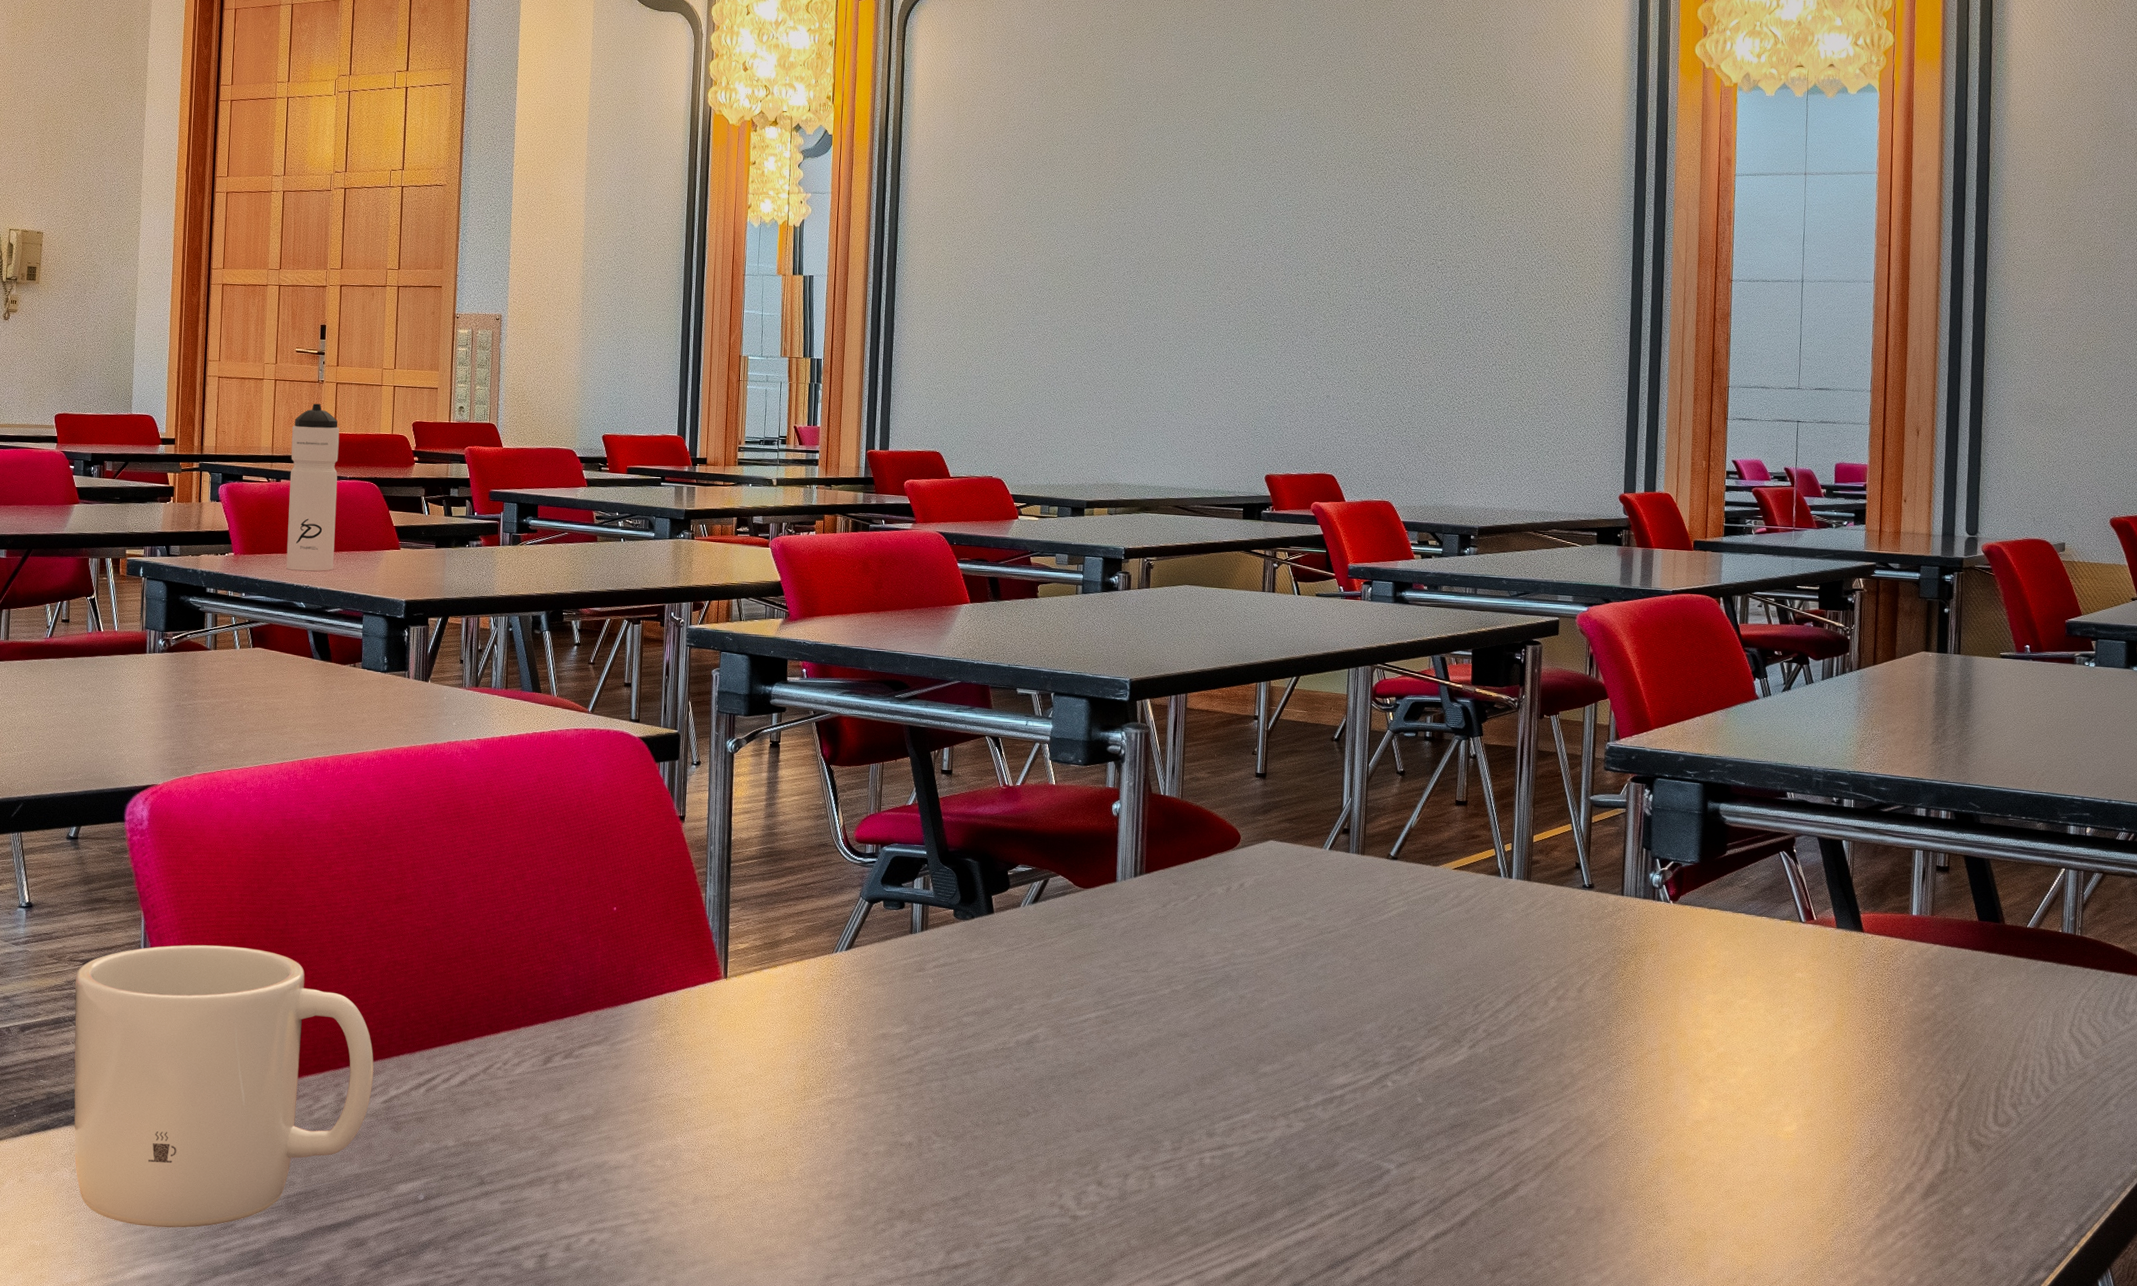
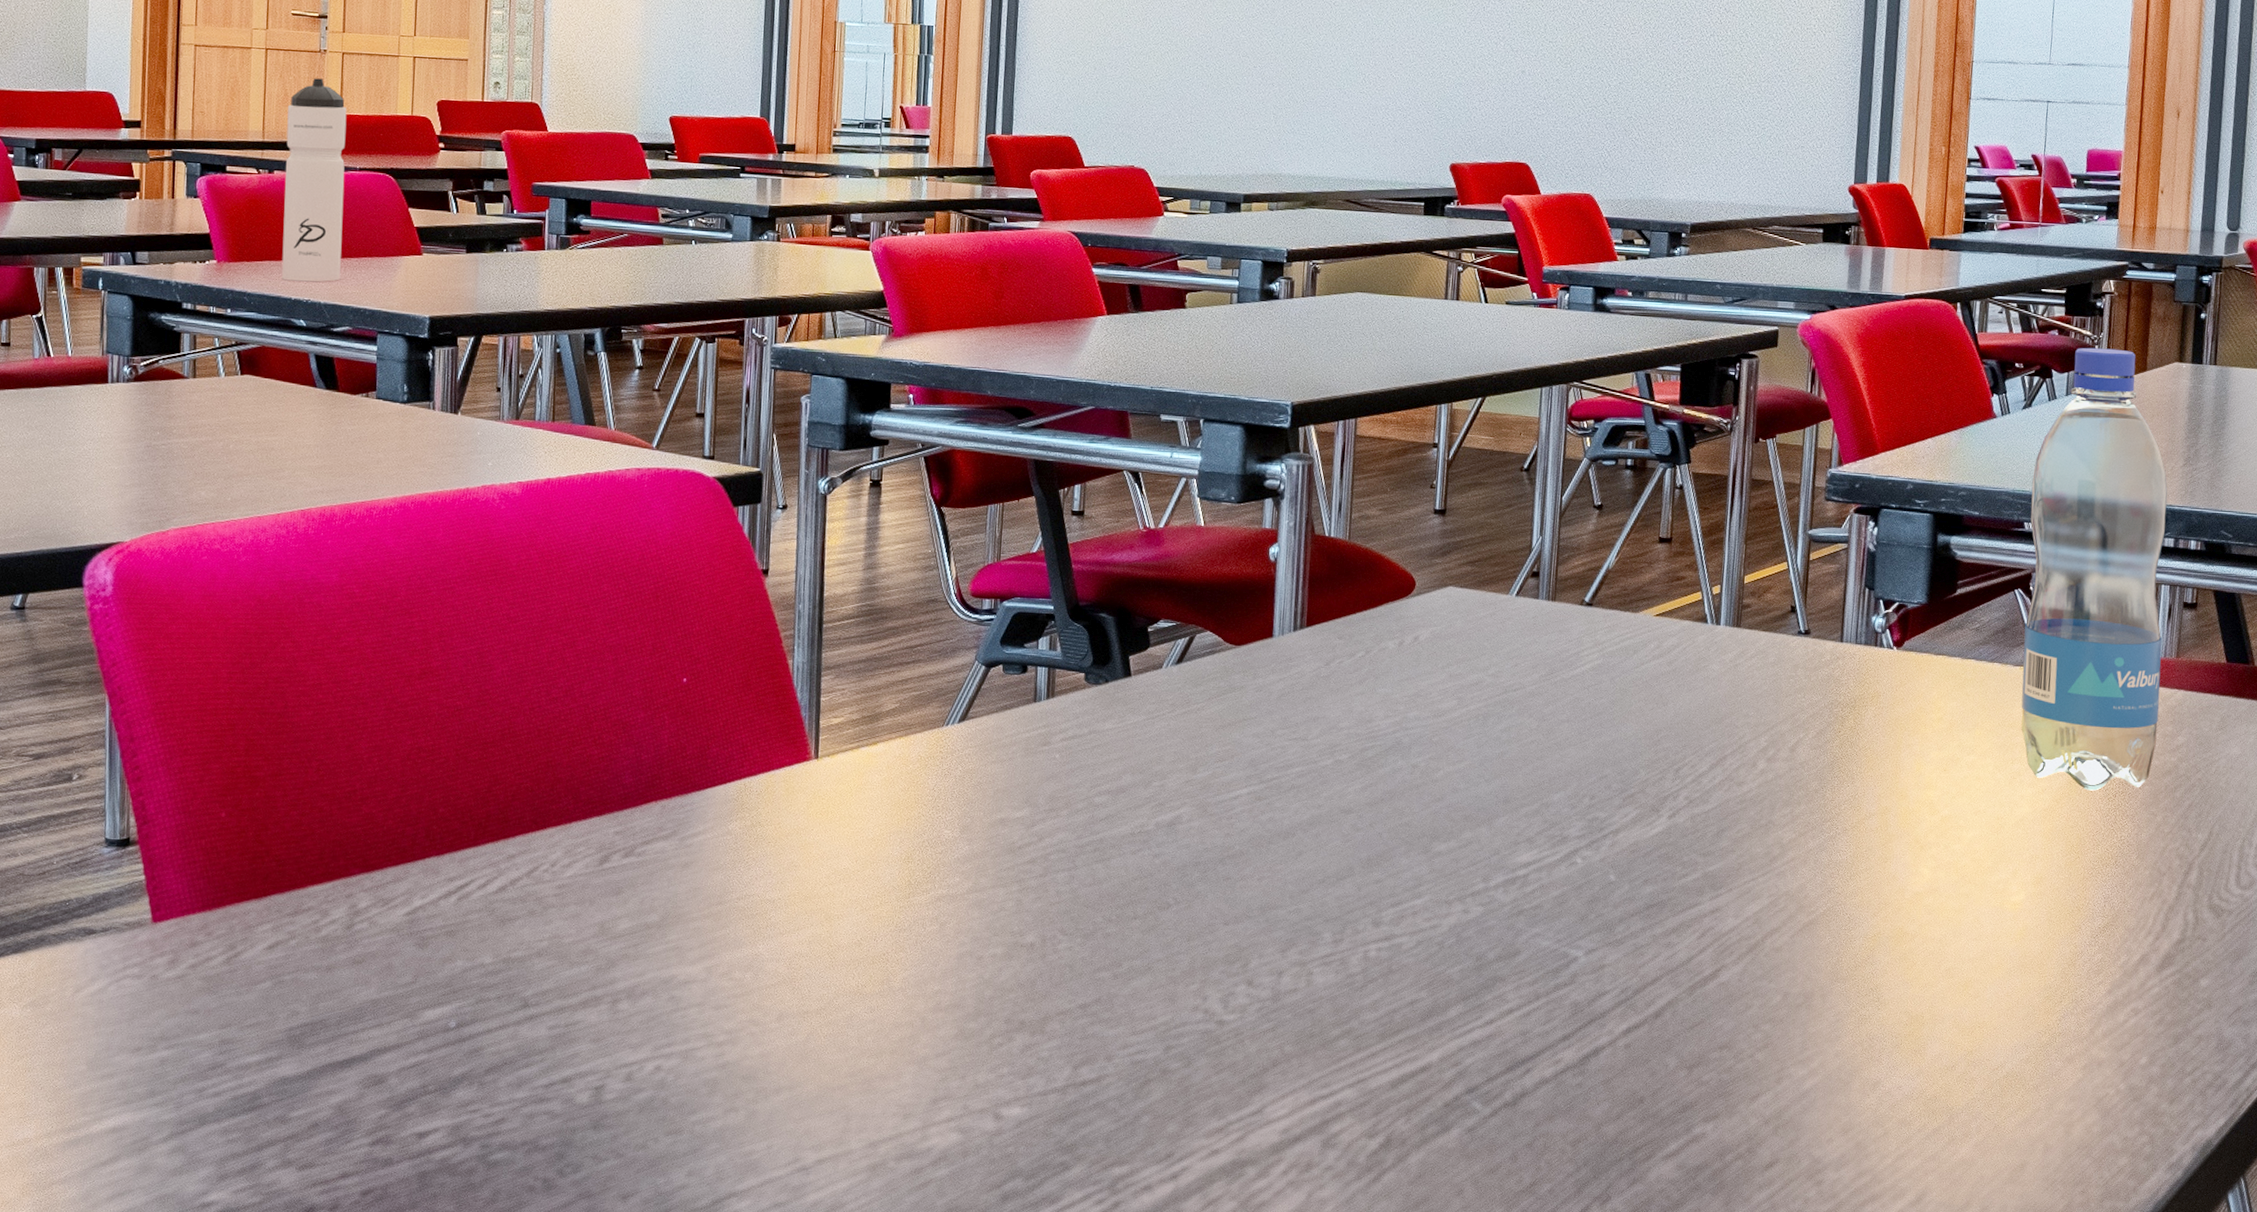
mug: present [74,944,374,1228] -> none [23,733,395,1071]
bottle: none [1788,637,1919,1034] -> present [2021,347,2168,791]

